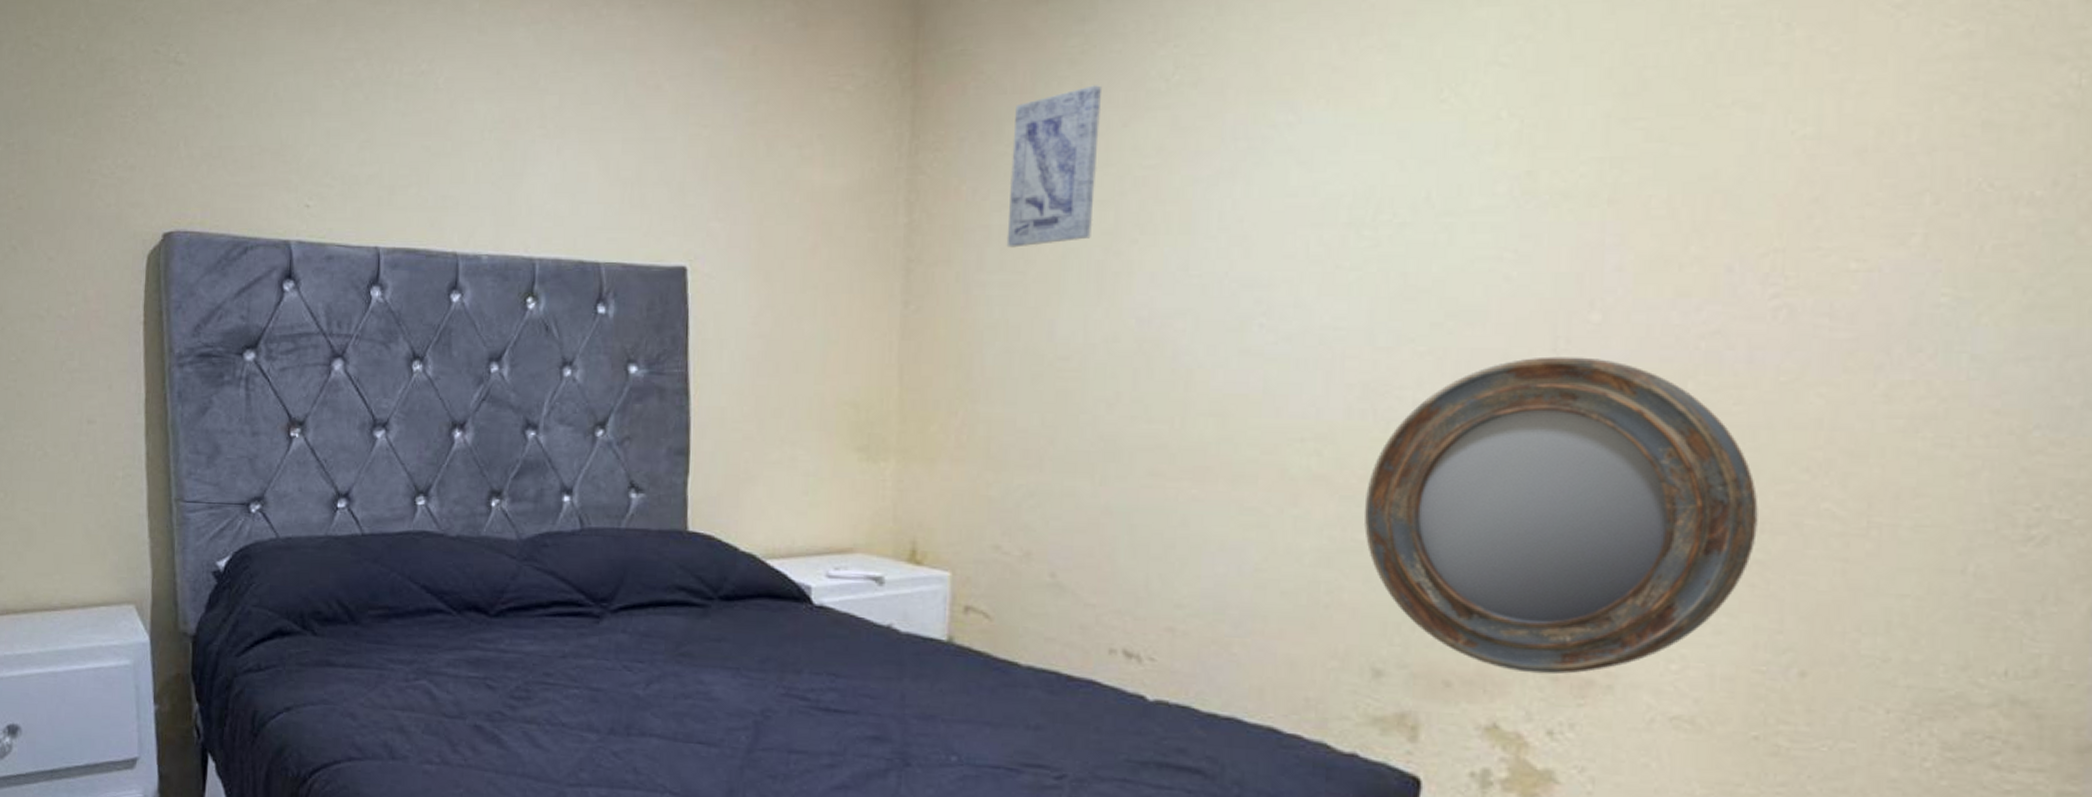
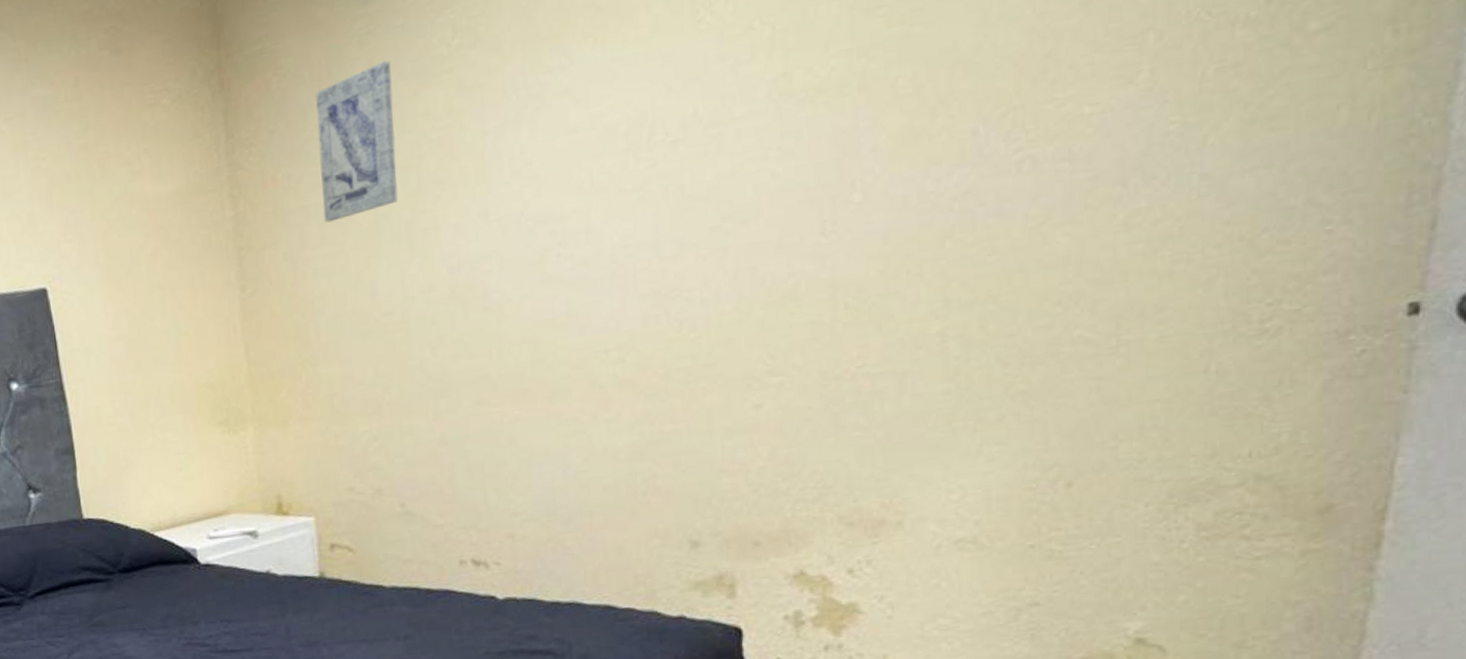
home mirror: present [1364,356,1758,675] -> none [667,234,1019,523]

